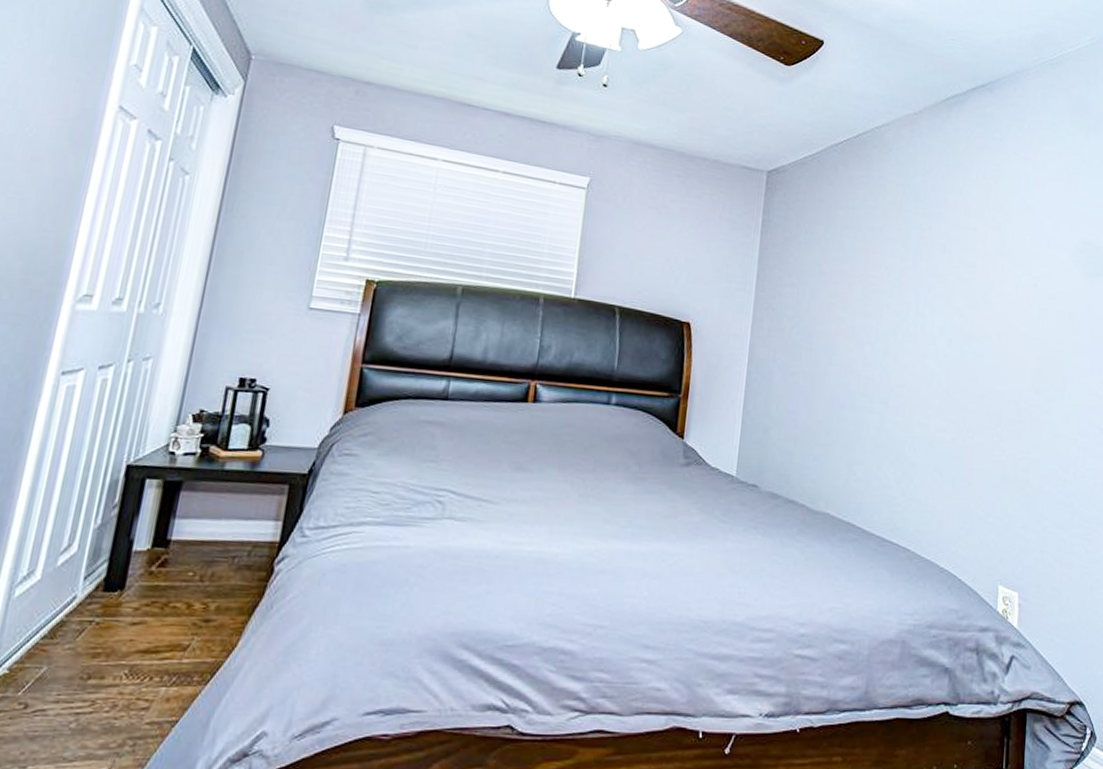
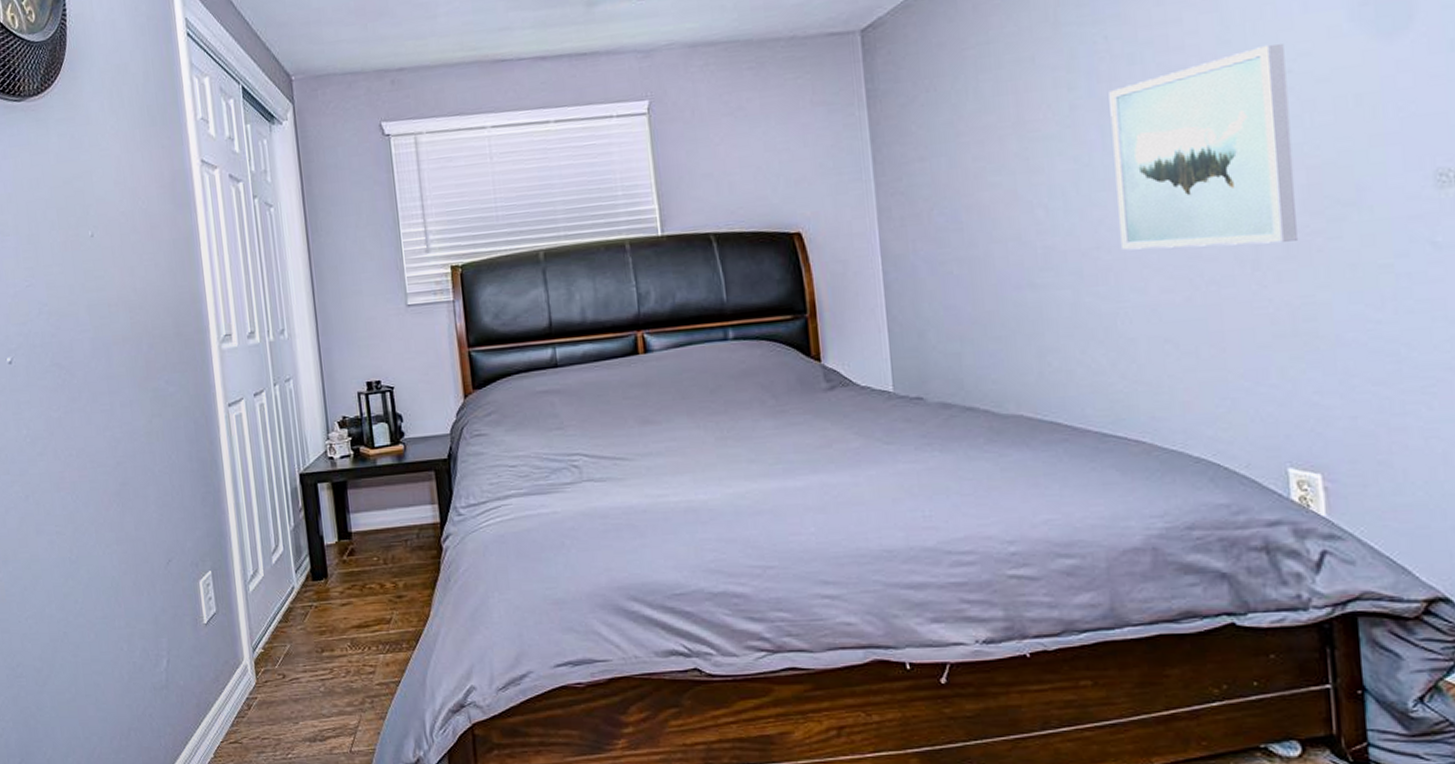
wall art: none [917,263,1034,409] -> present [1109,43,1298,250]

